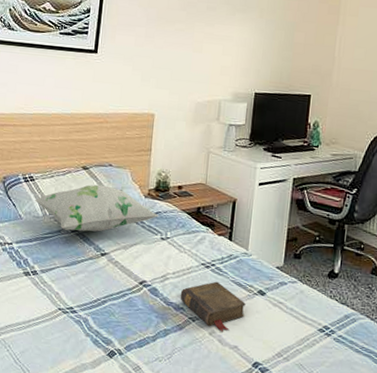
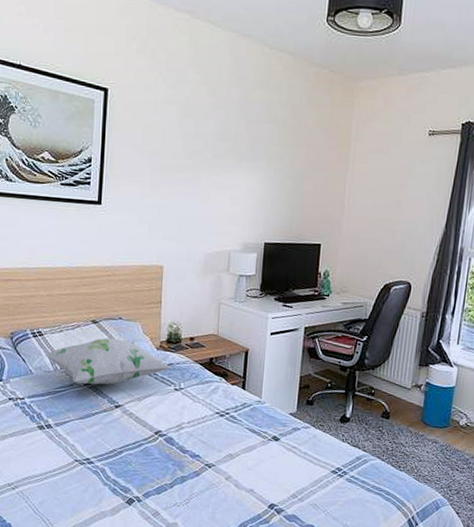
book: present [180,281,246,332] -> none [195,429,260,477]

